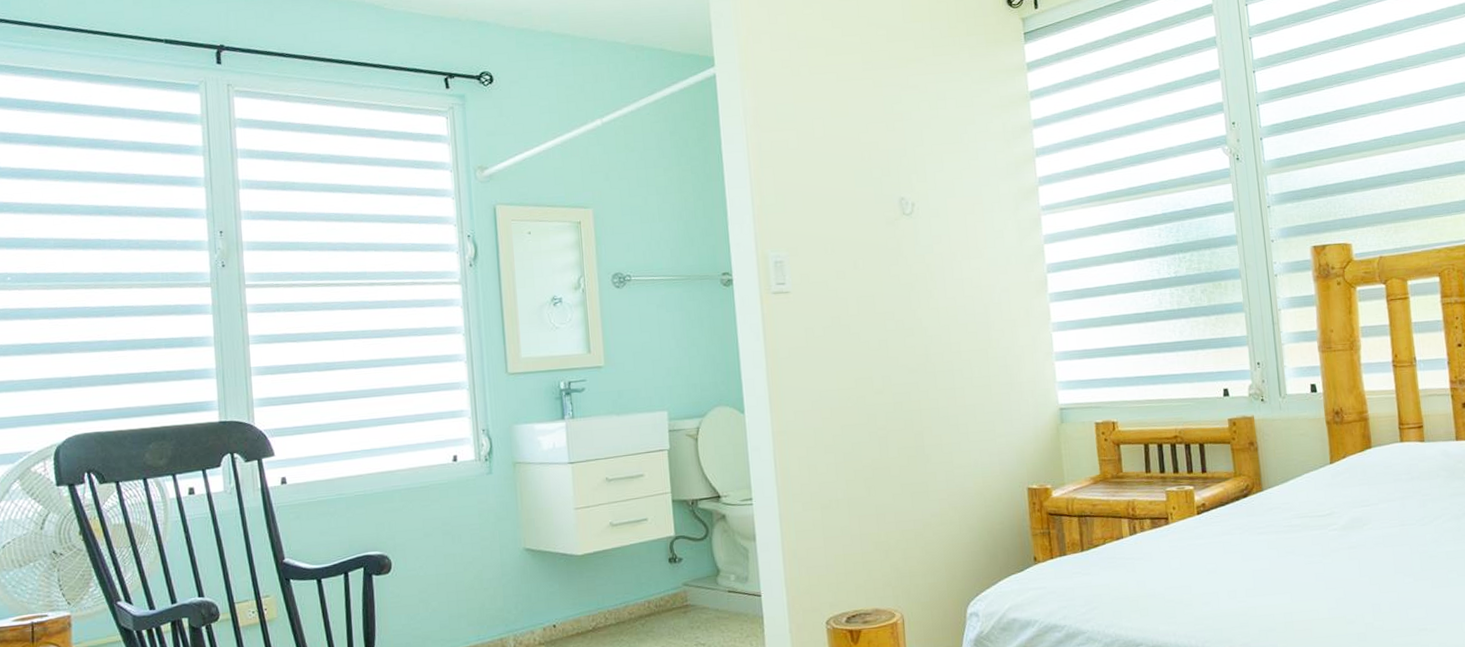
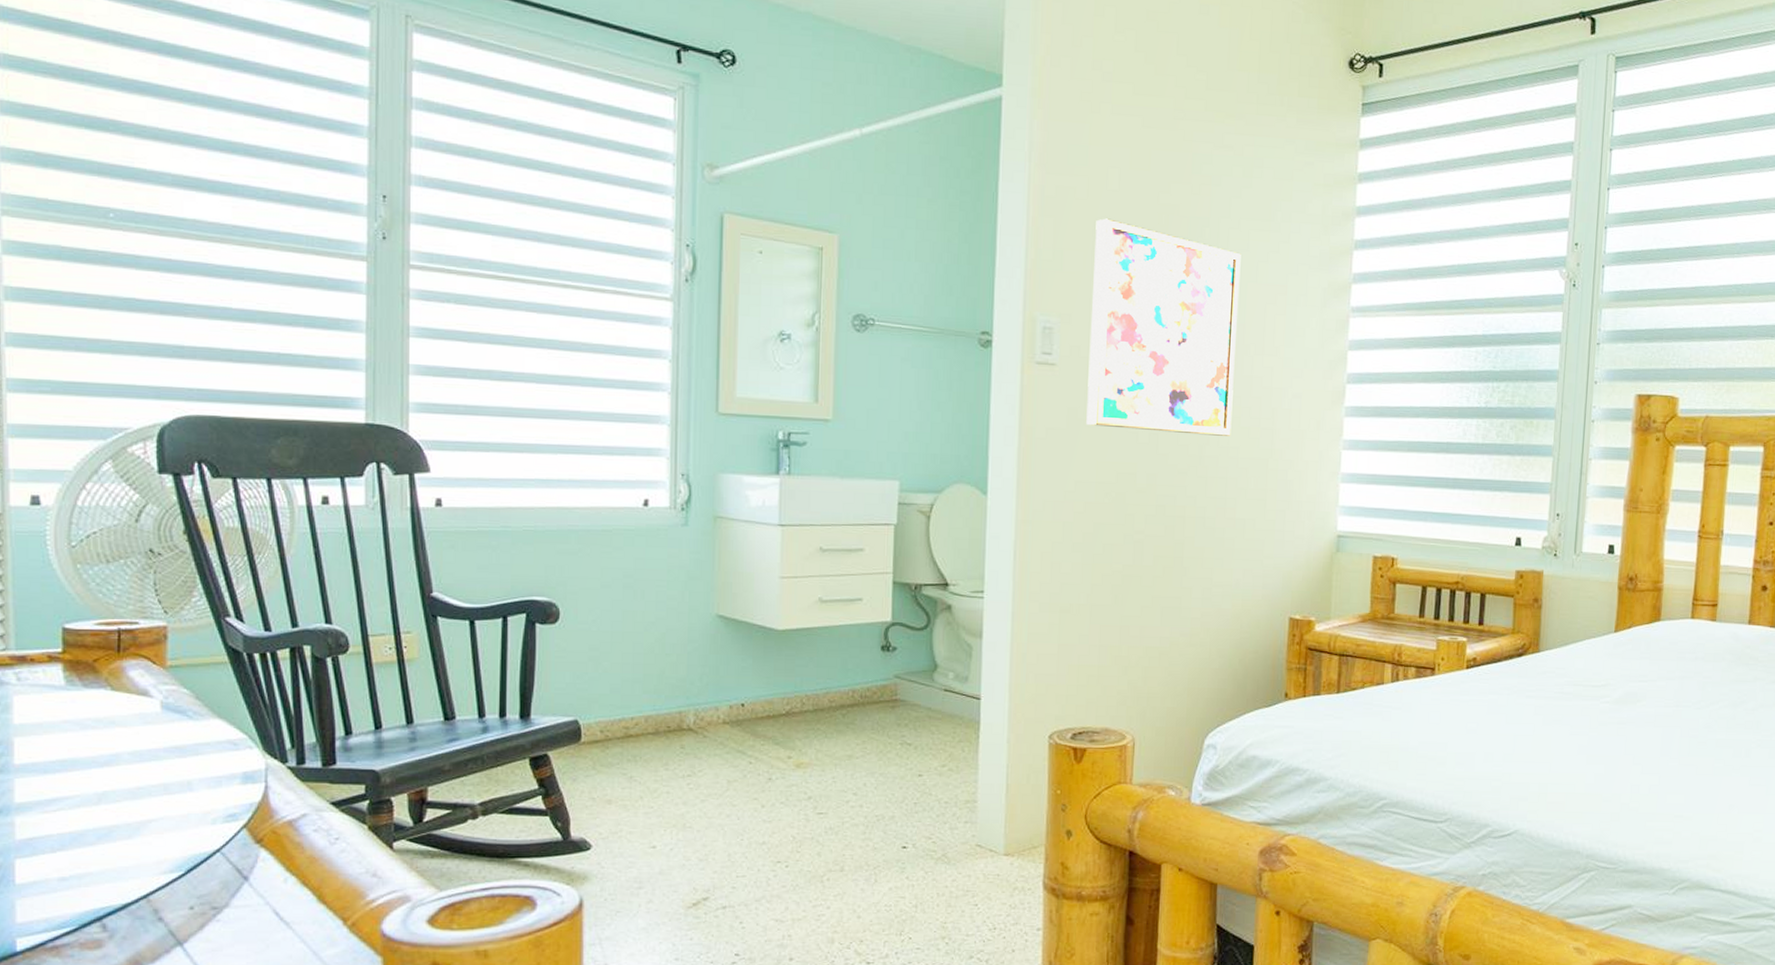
wall art: none [808,162,951,341] -> present [1086,218,1241,436]

